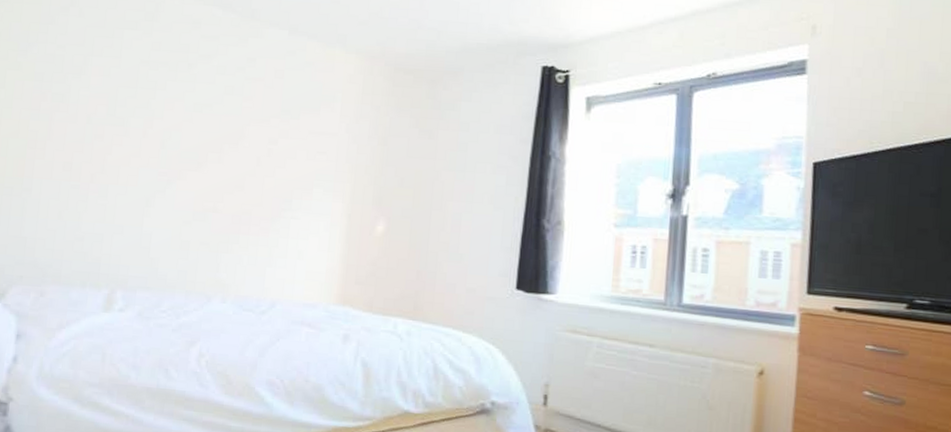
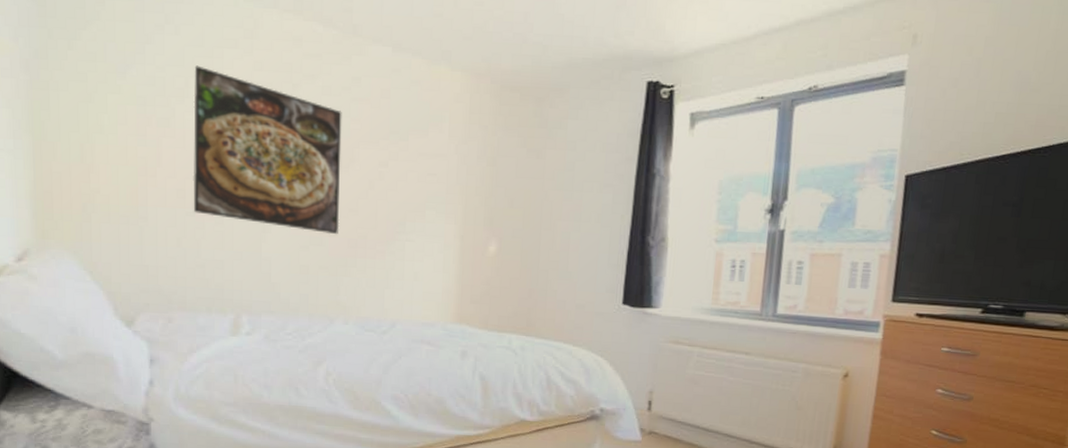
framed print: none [79,45,235,211] -> present [193,65,342,235]

